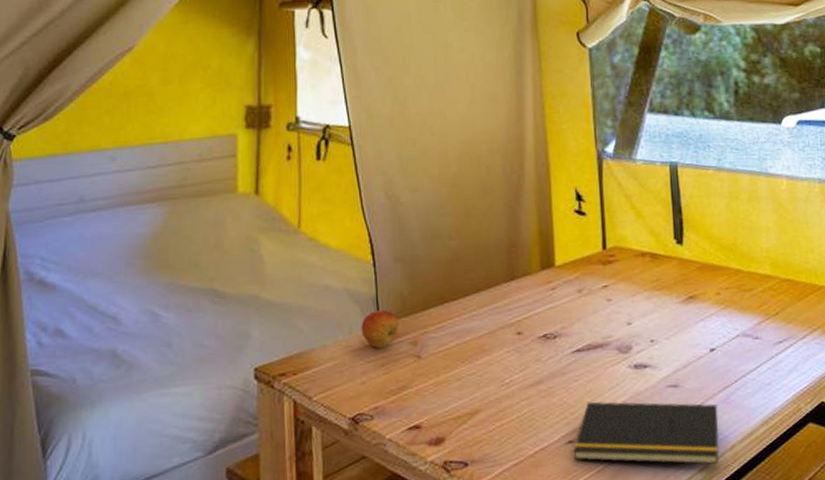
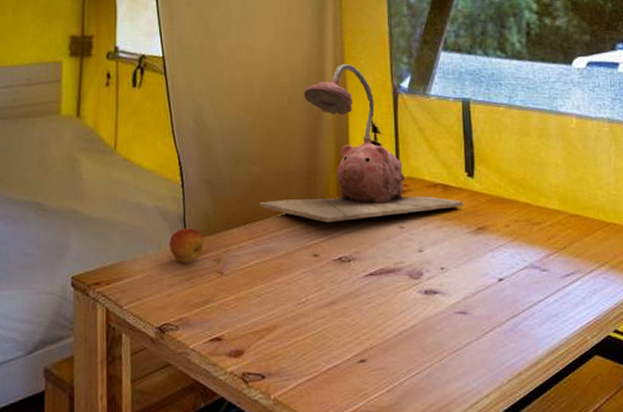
table lamp: none [458,128,673,298] -> present [259,63,464,223]
notepad: present [573,401,720,465] -> none [364,323,506,391]

